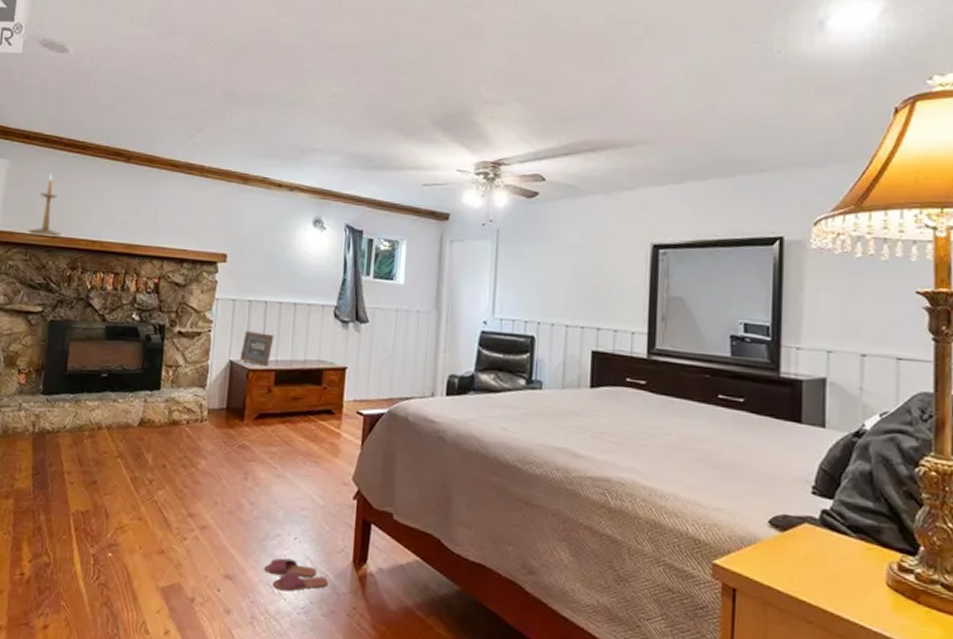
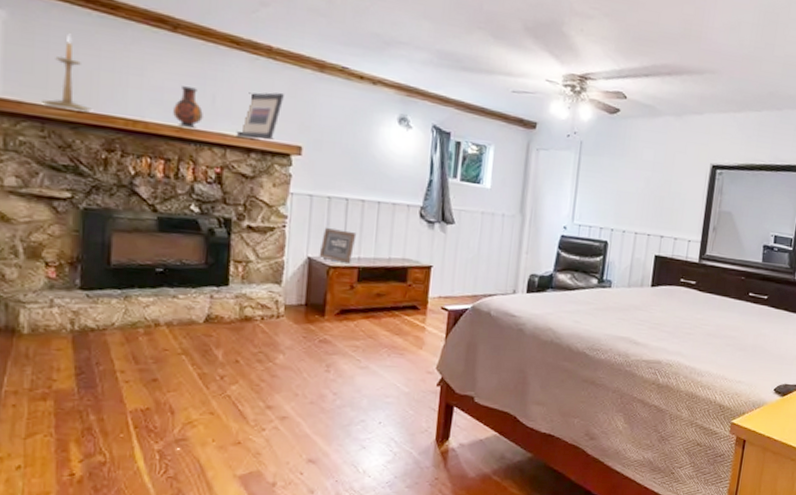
vase: none [123,208,147,245] -> present [173,86,203,129]
picture frame: none [172,207,213,251] -> present [236,92,284,141]
slippers: present [264,557,328,592] -> none [349,440,412,469]

